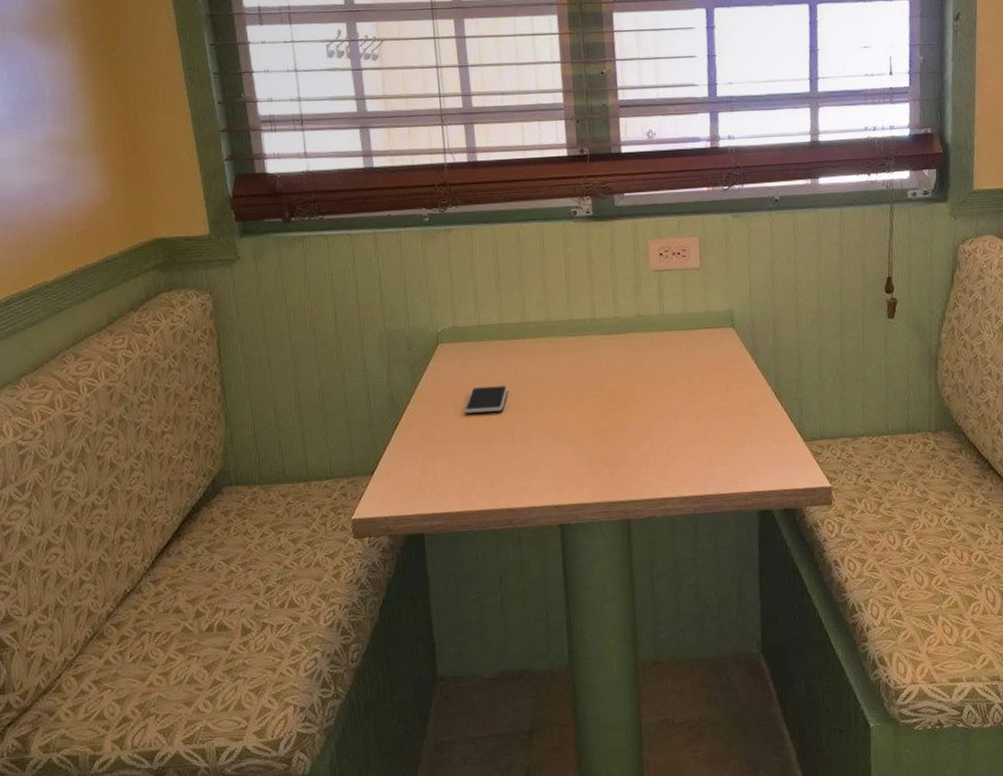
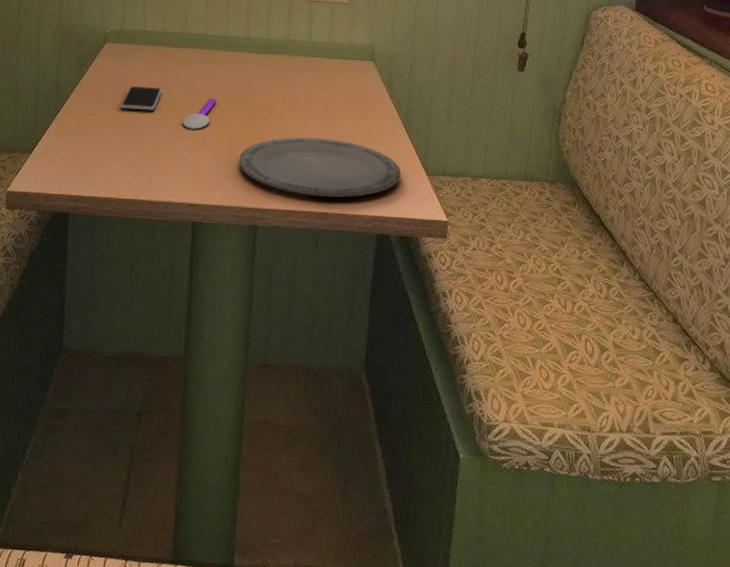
spoon: none [535,389,570,426] -> present [182,98,217,130]
plate: none [601,416,777,480] -> present [239,137,401,198]

